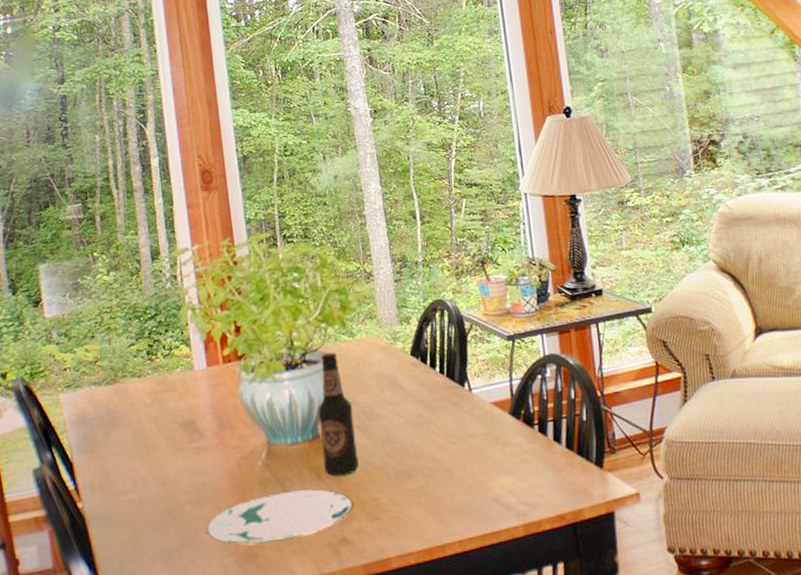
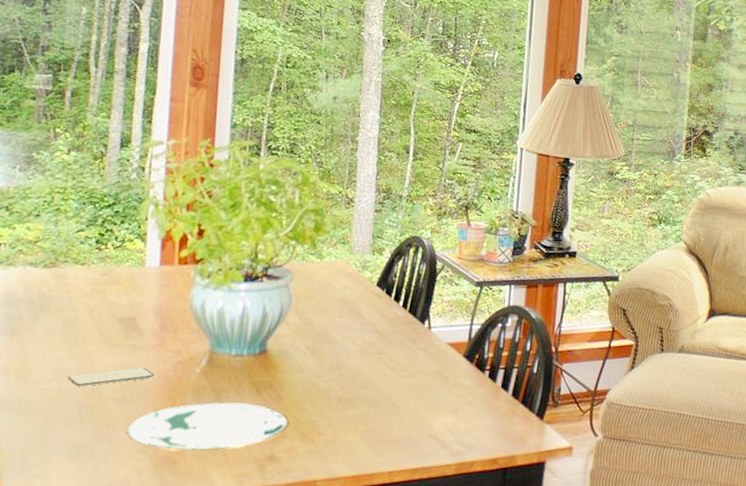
smartphone: none [145,467,222,494] -> present [67,367,155,387]
bottle: present [318,352,359,477] -> none [265,270,307,394]

